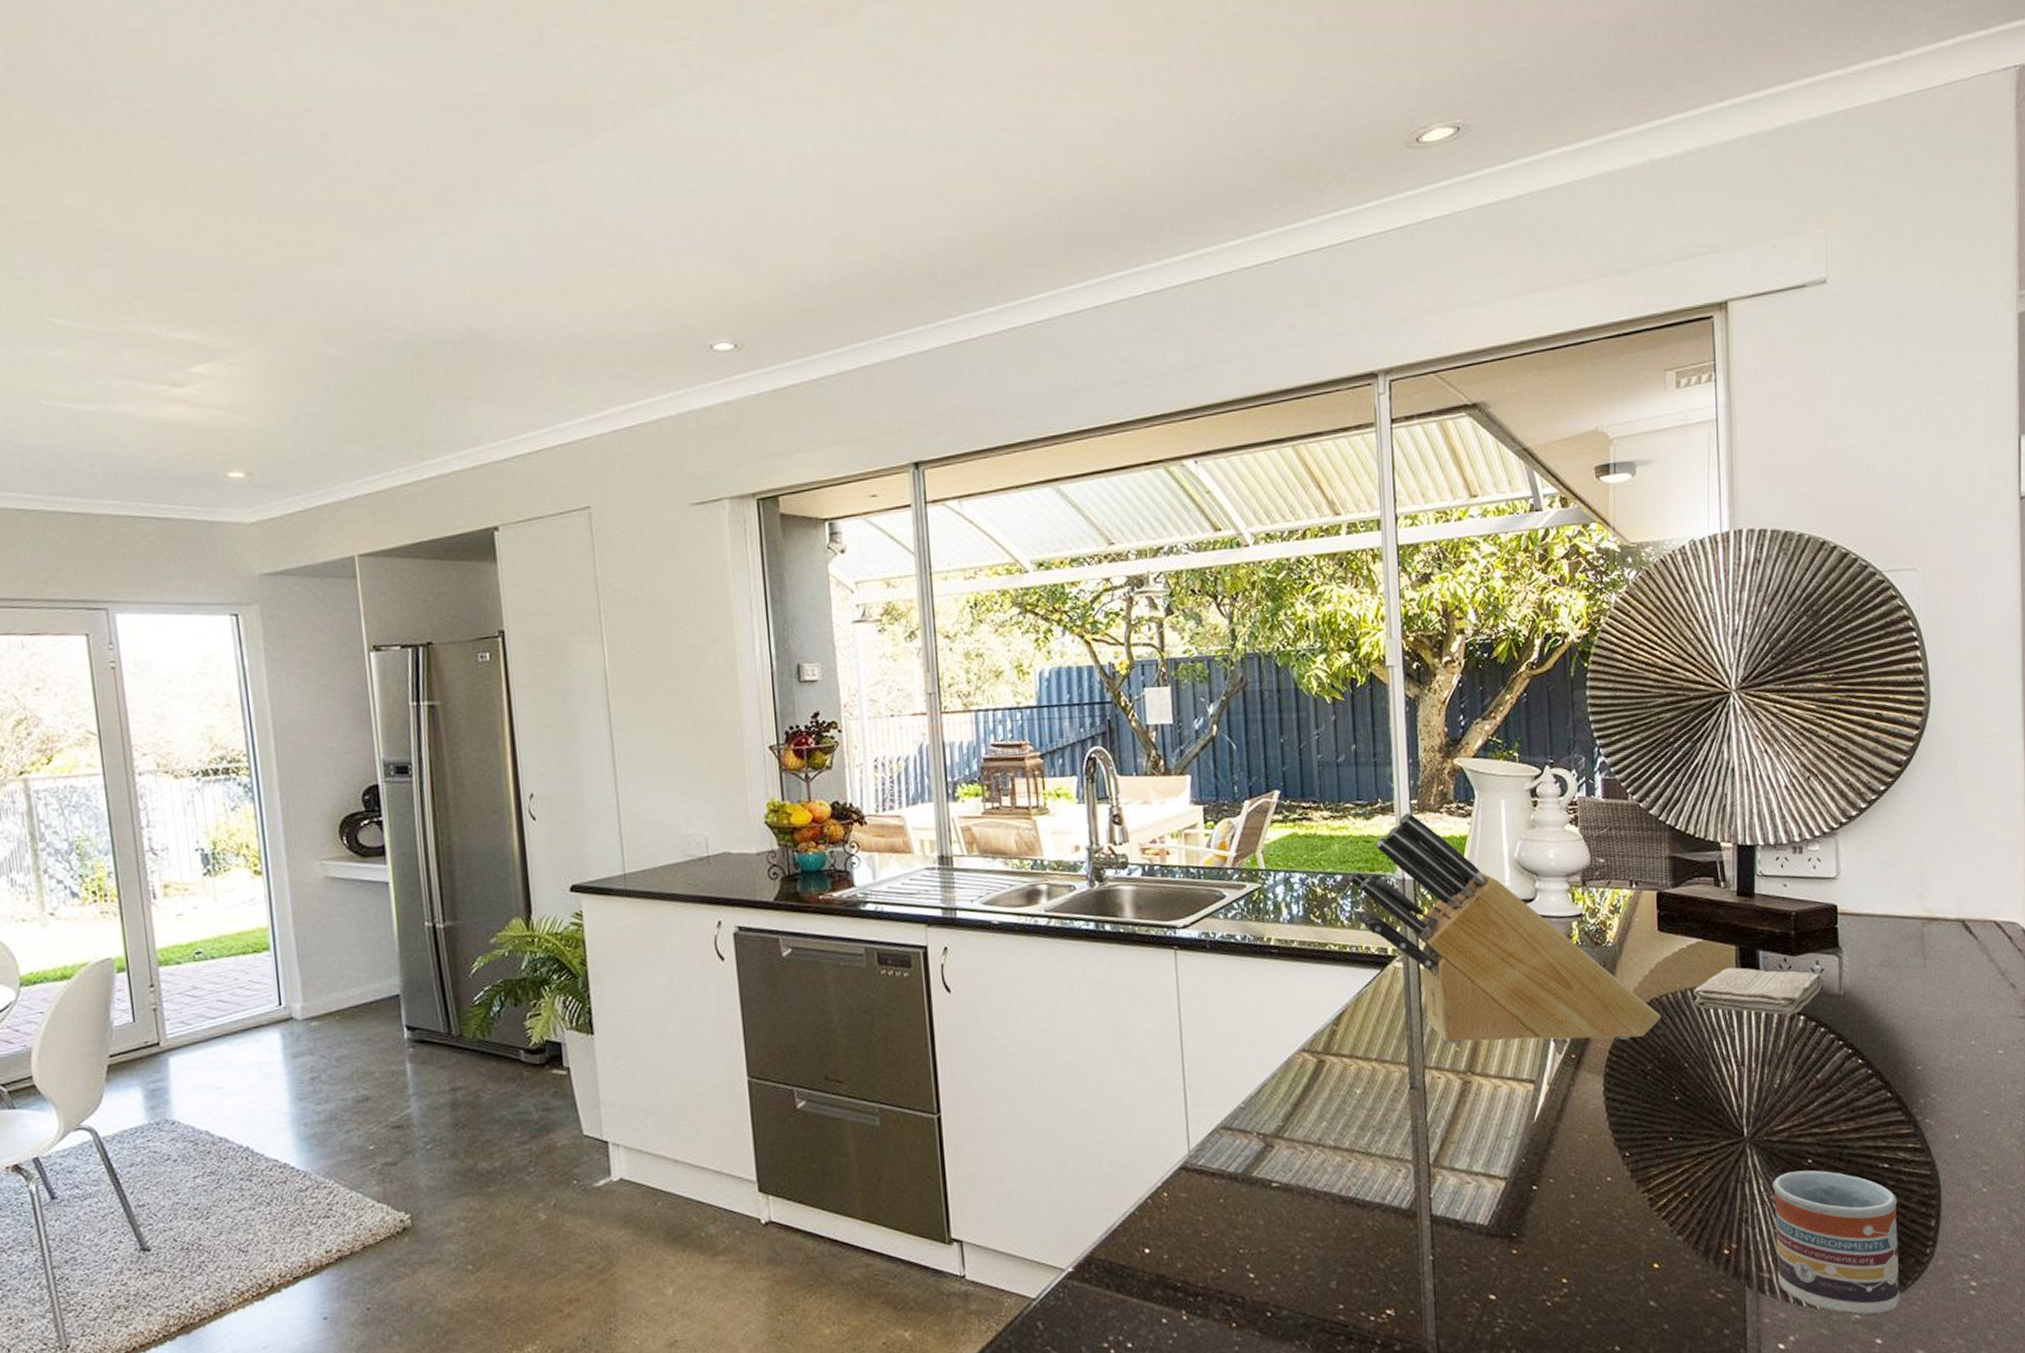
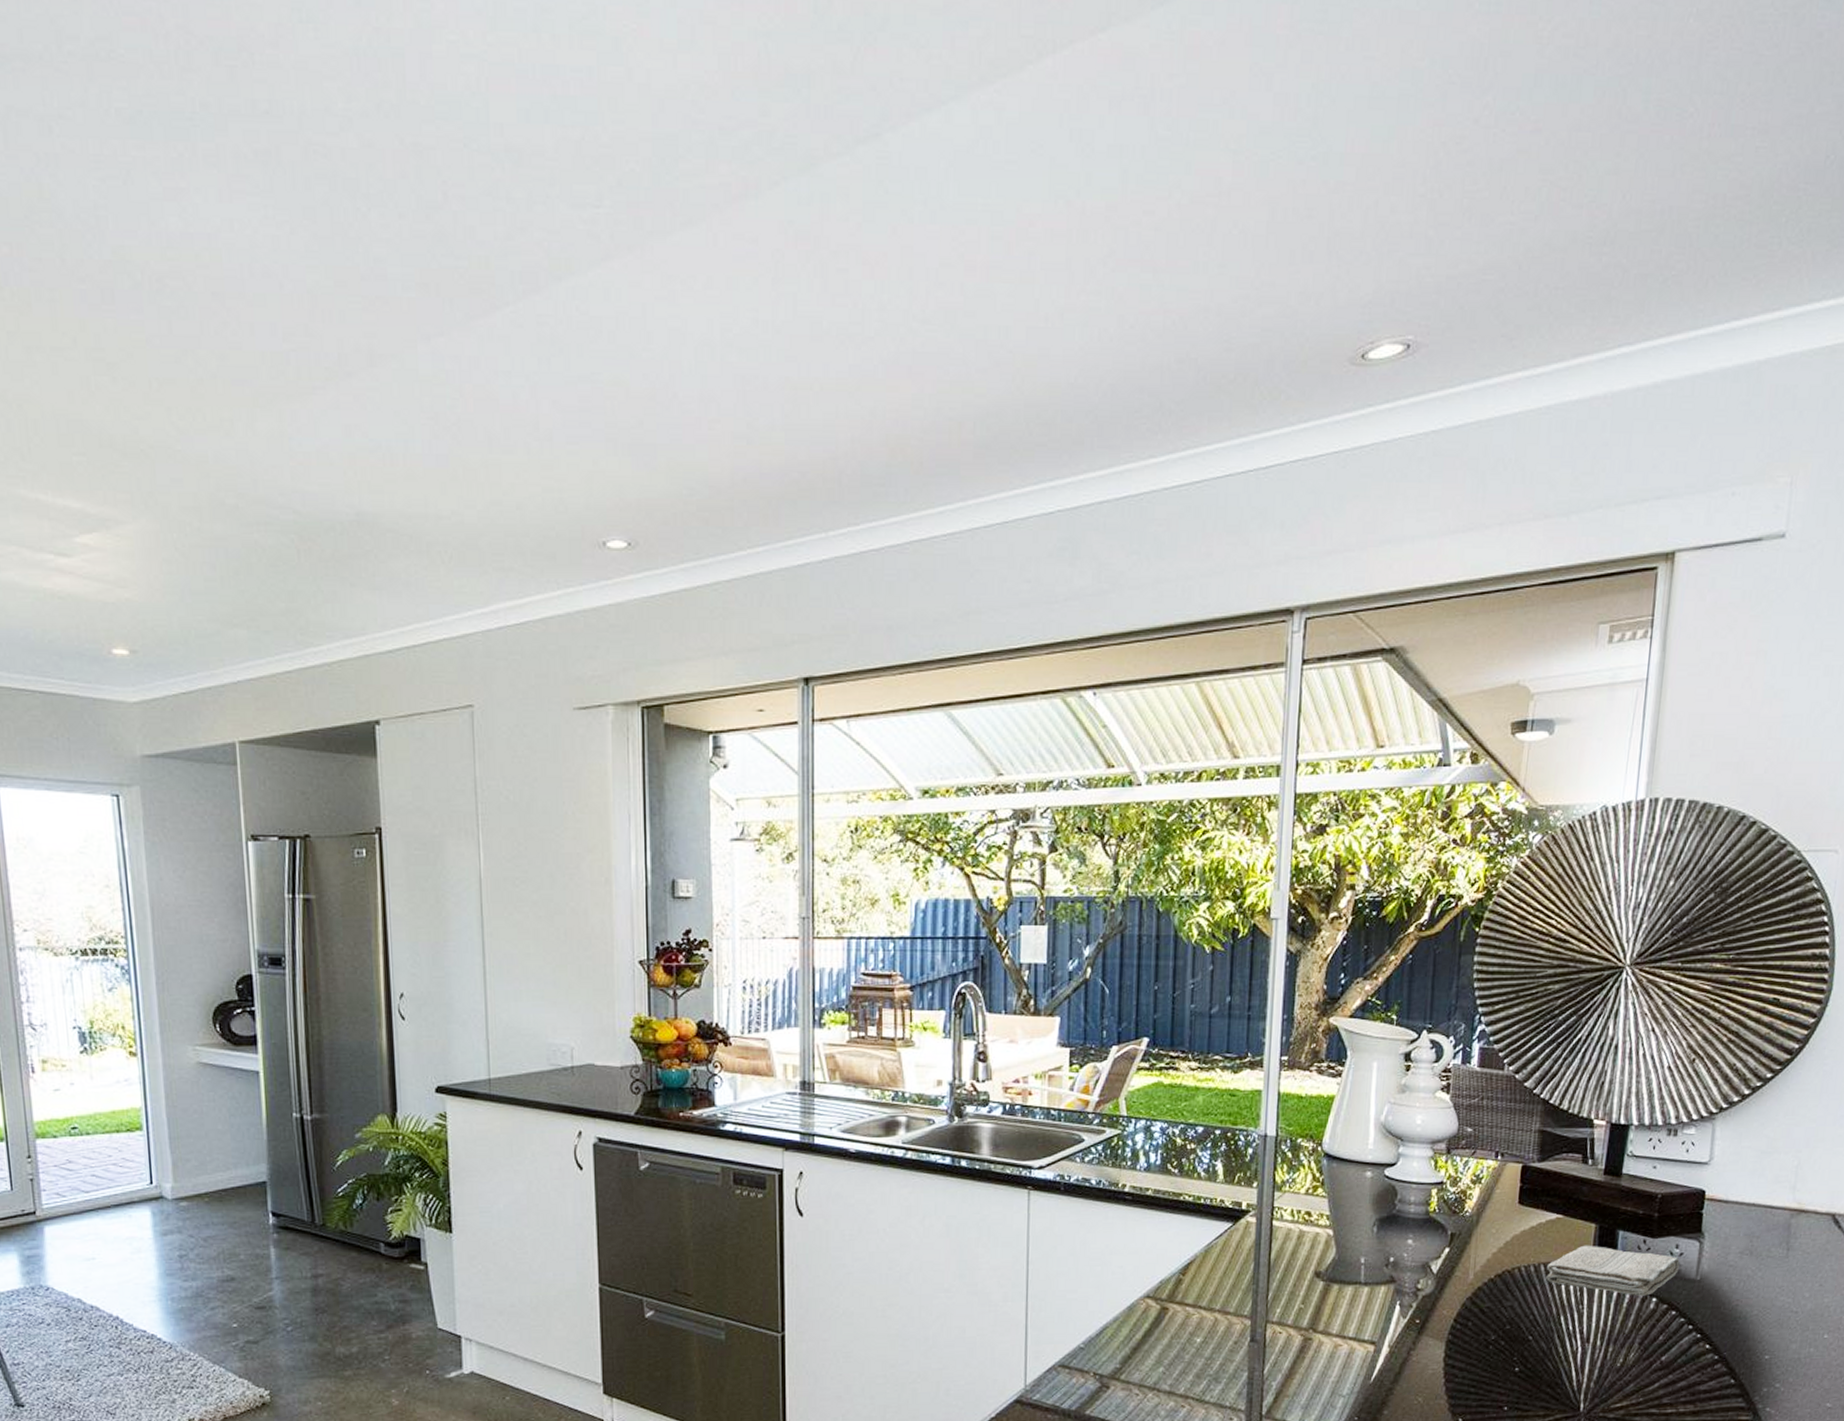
knife block: present [1349,812,1662,1044] -> none [1211,1069,1511,1309]

